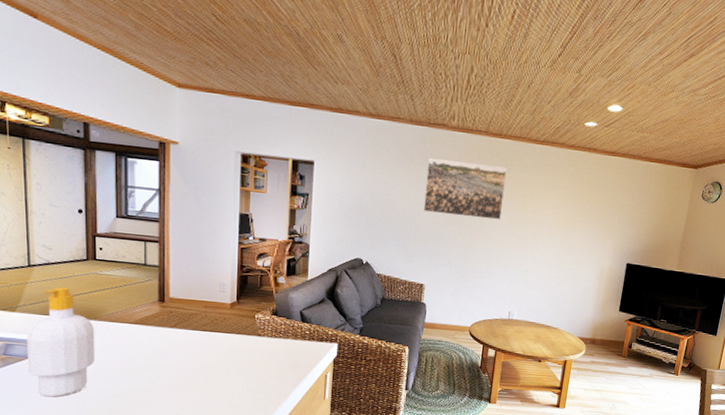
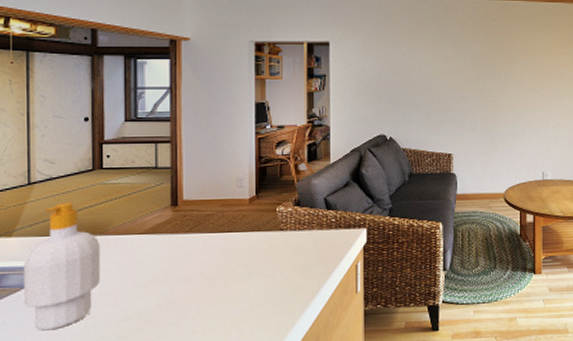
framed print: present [423,157,507,220] -> none [444,26,522,80]

